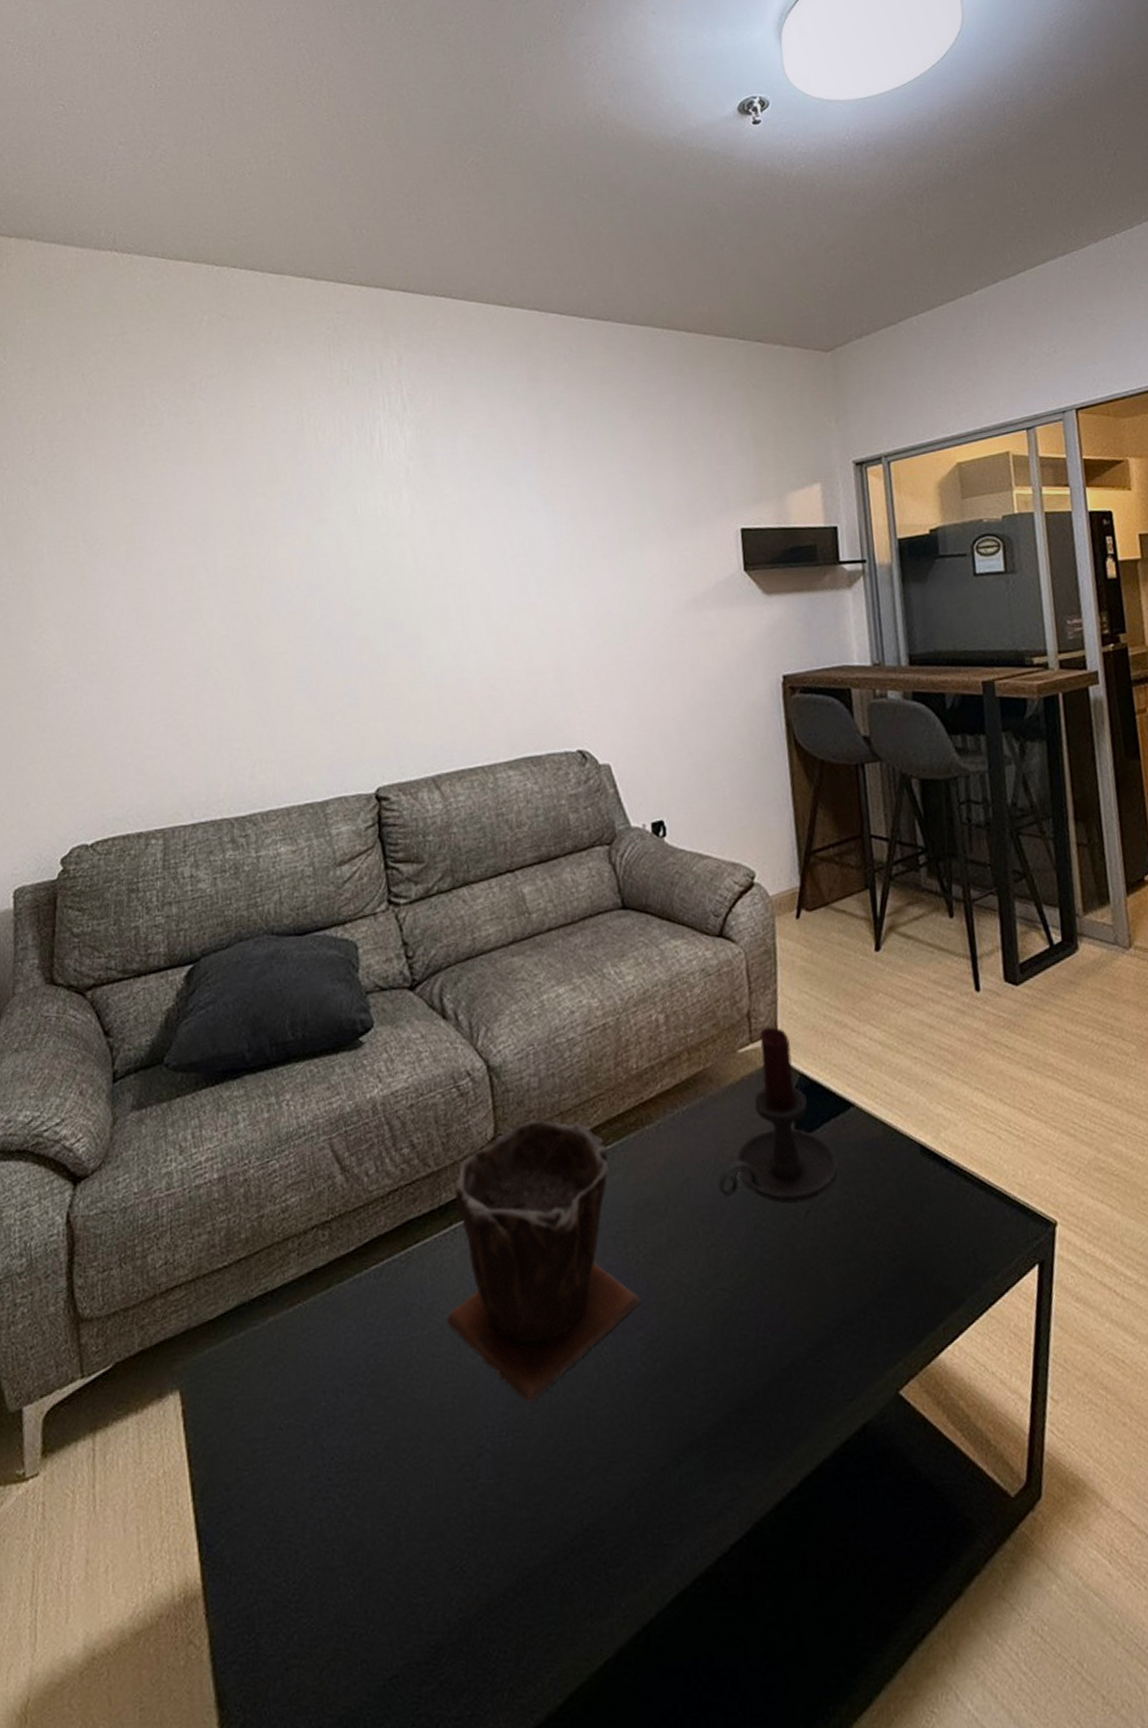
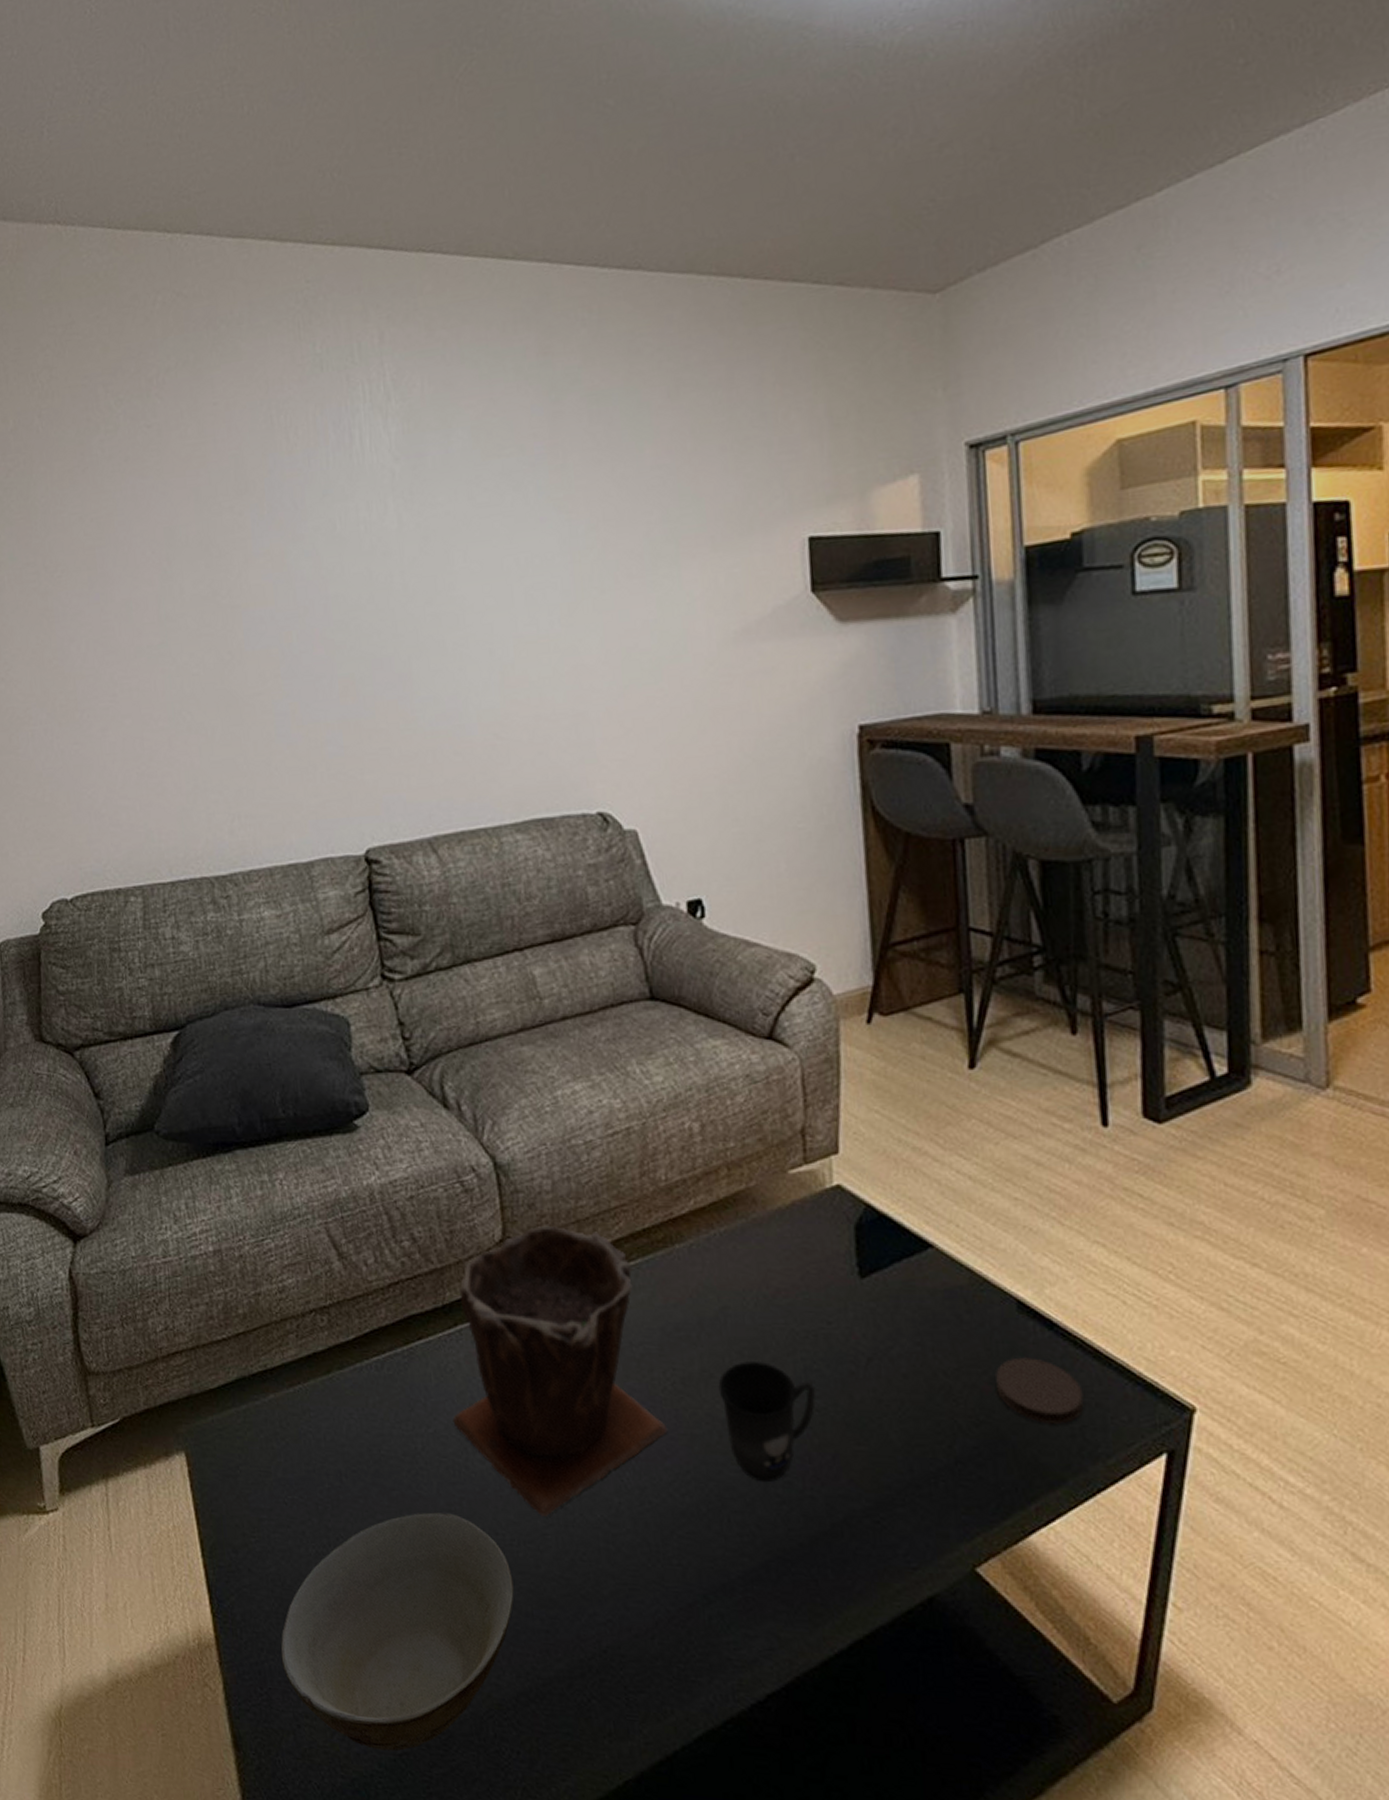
bowl: none [270,1413,503,1679] -> present [280,1512,514,1751]
mug: none [683,1225,765,1339] -> present [718,1360,816,1483]
candle holder: present [718,1027,838,1204] -> none [761,1147,909,1348]
coaster: none [907,1194,975,1251] -> present [996,1357,1084,1424]

